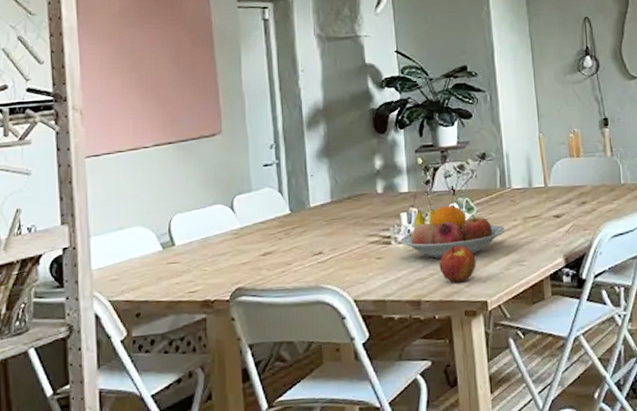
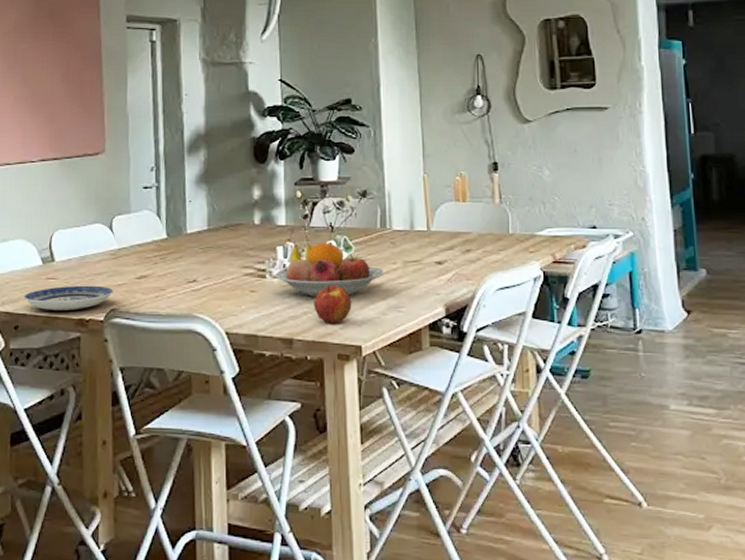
plate: none [144,266,238,295] -> present [24,285,113,312]

